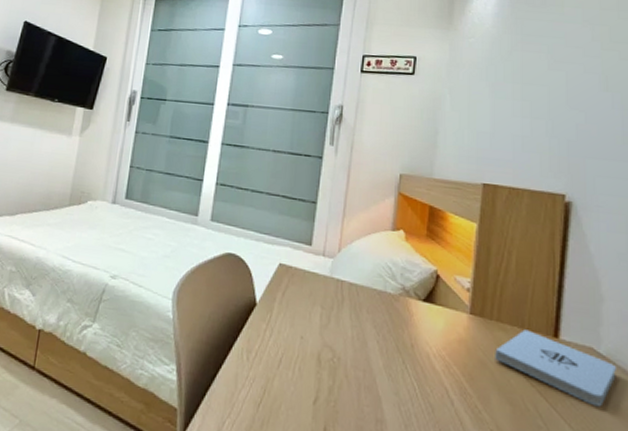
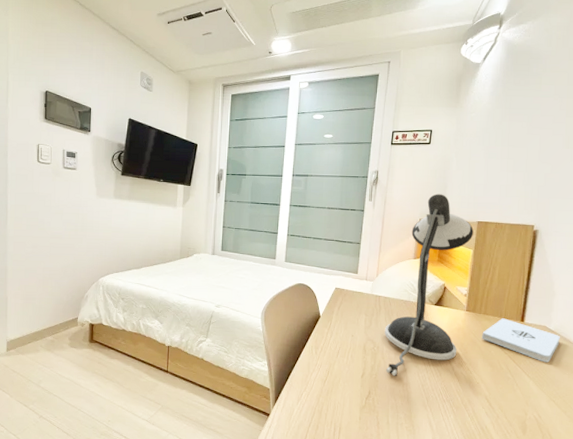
desk lamp: none [349,141,477,407] -> present [385,194,474,376]

